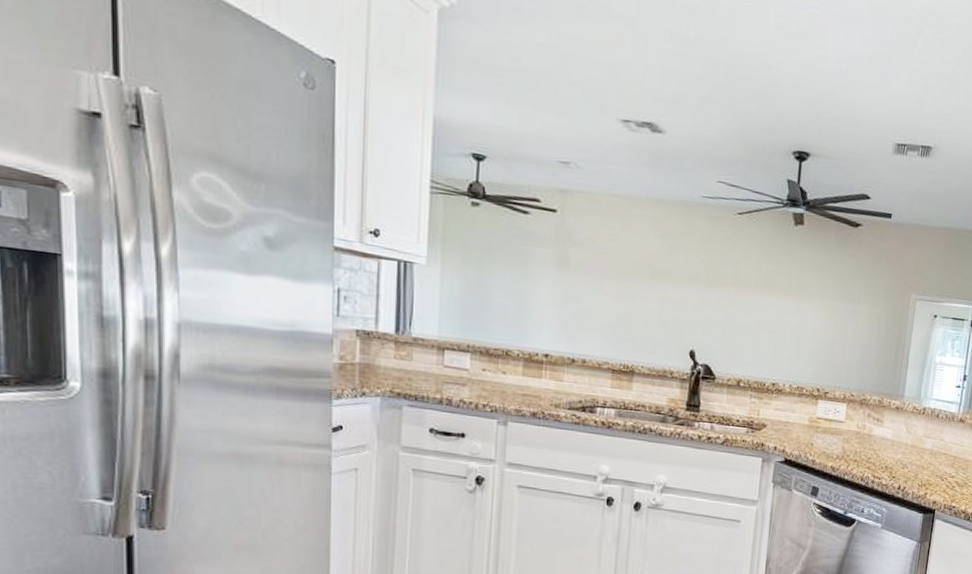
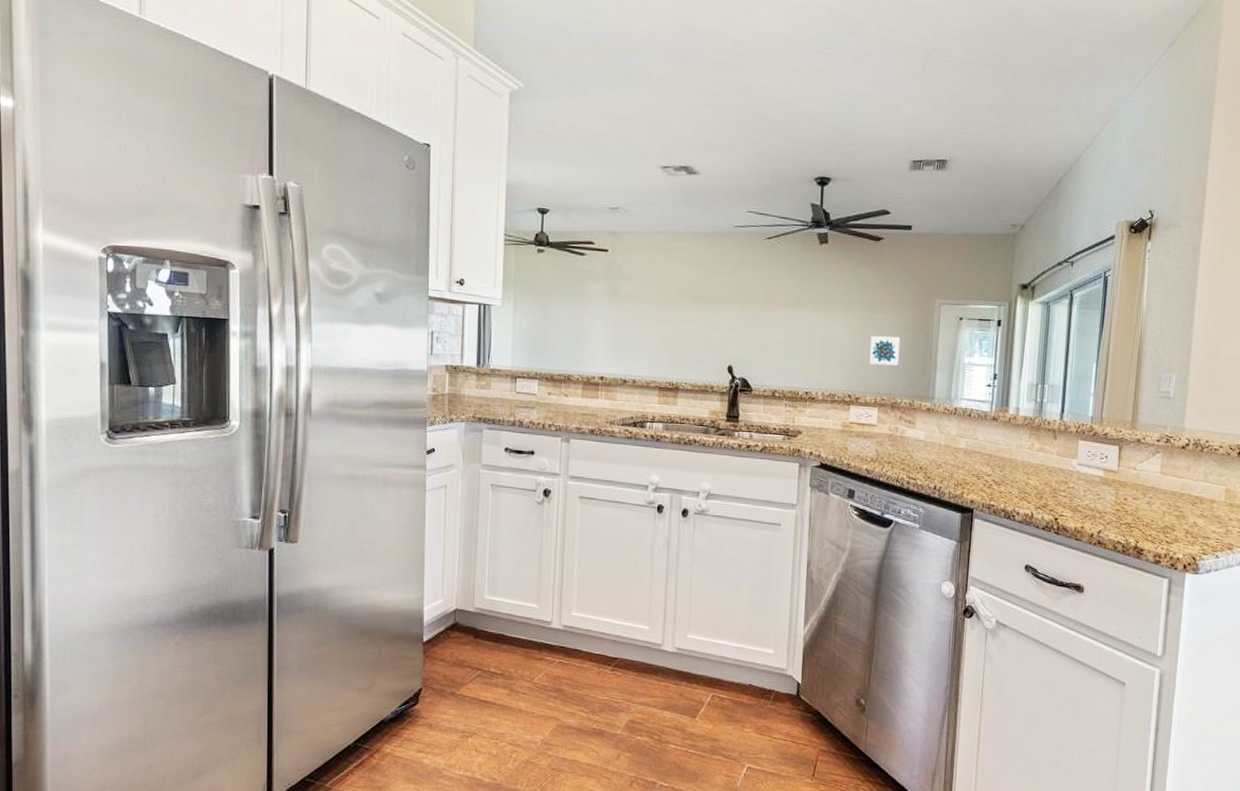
wall art: none [840,328,874,361] -> present [869,336,901,366]

